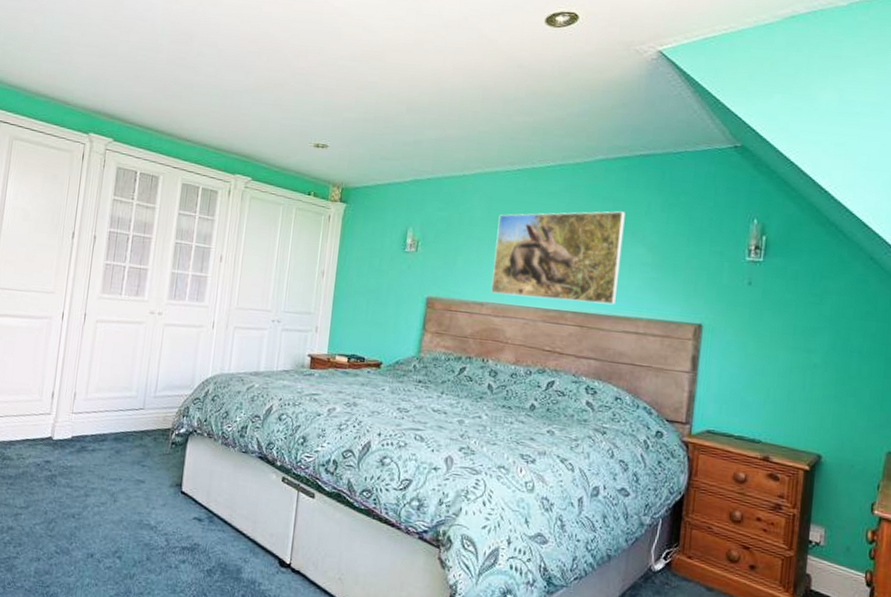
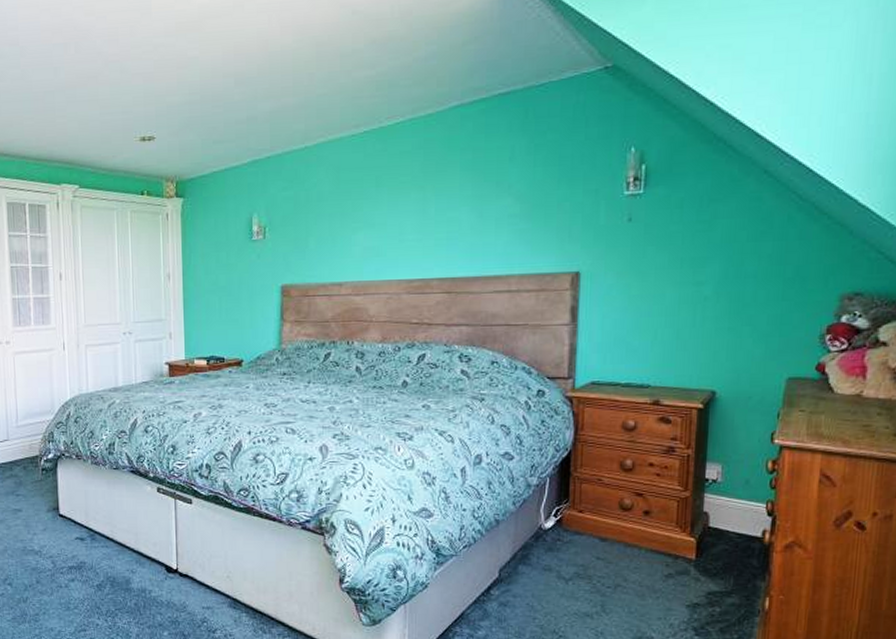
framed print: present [491,211,626,305] -> none [347,161,487,271]

